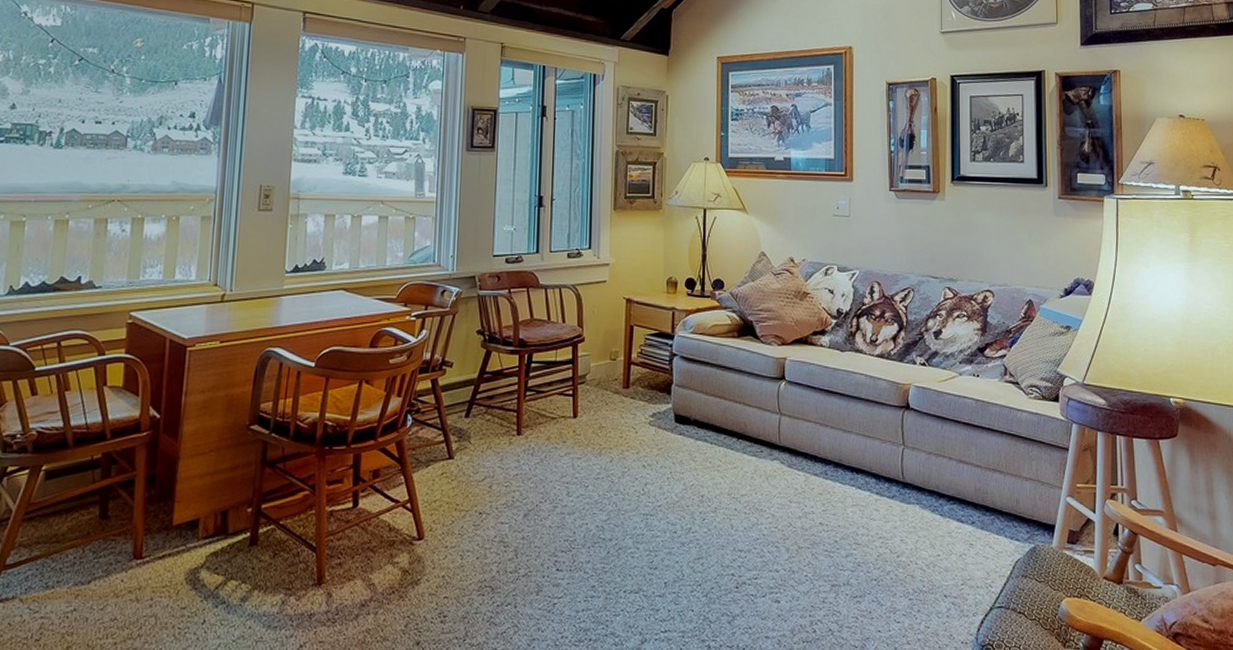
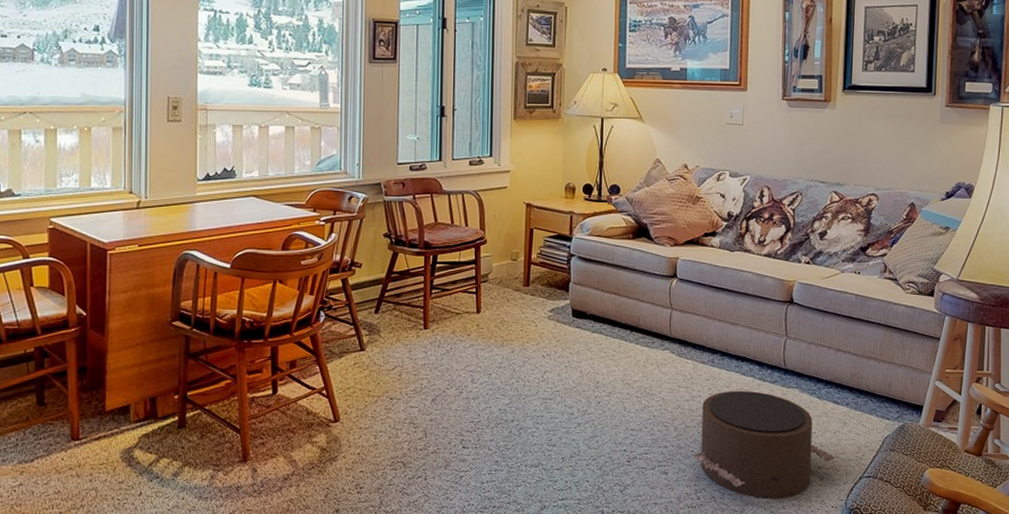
pouf: none [806,506,963,632] -> present [692,390,836,498]

